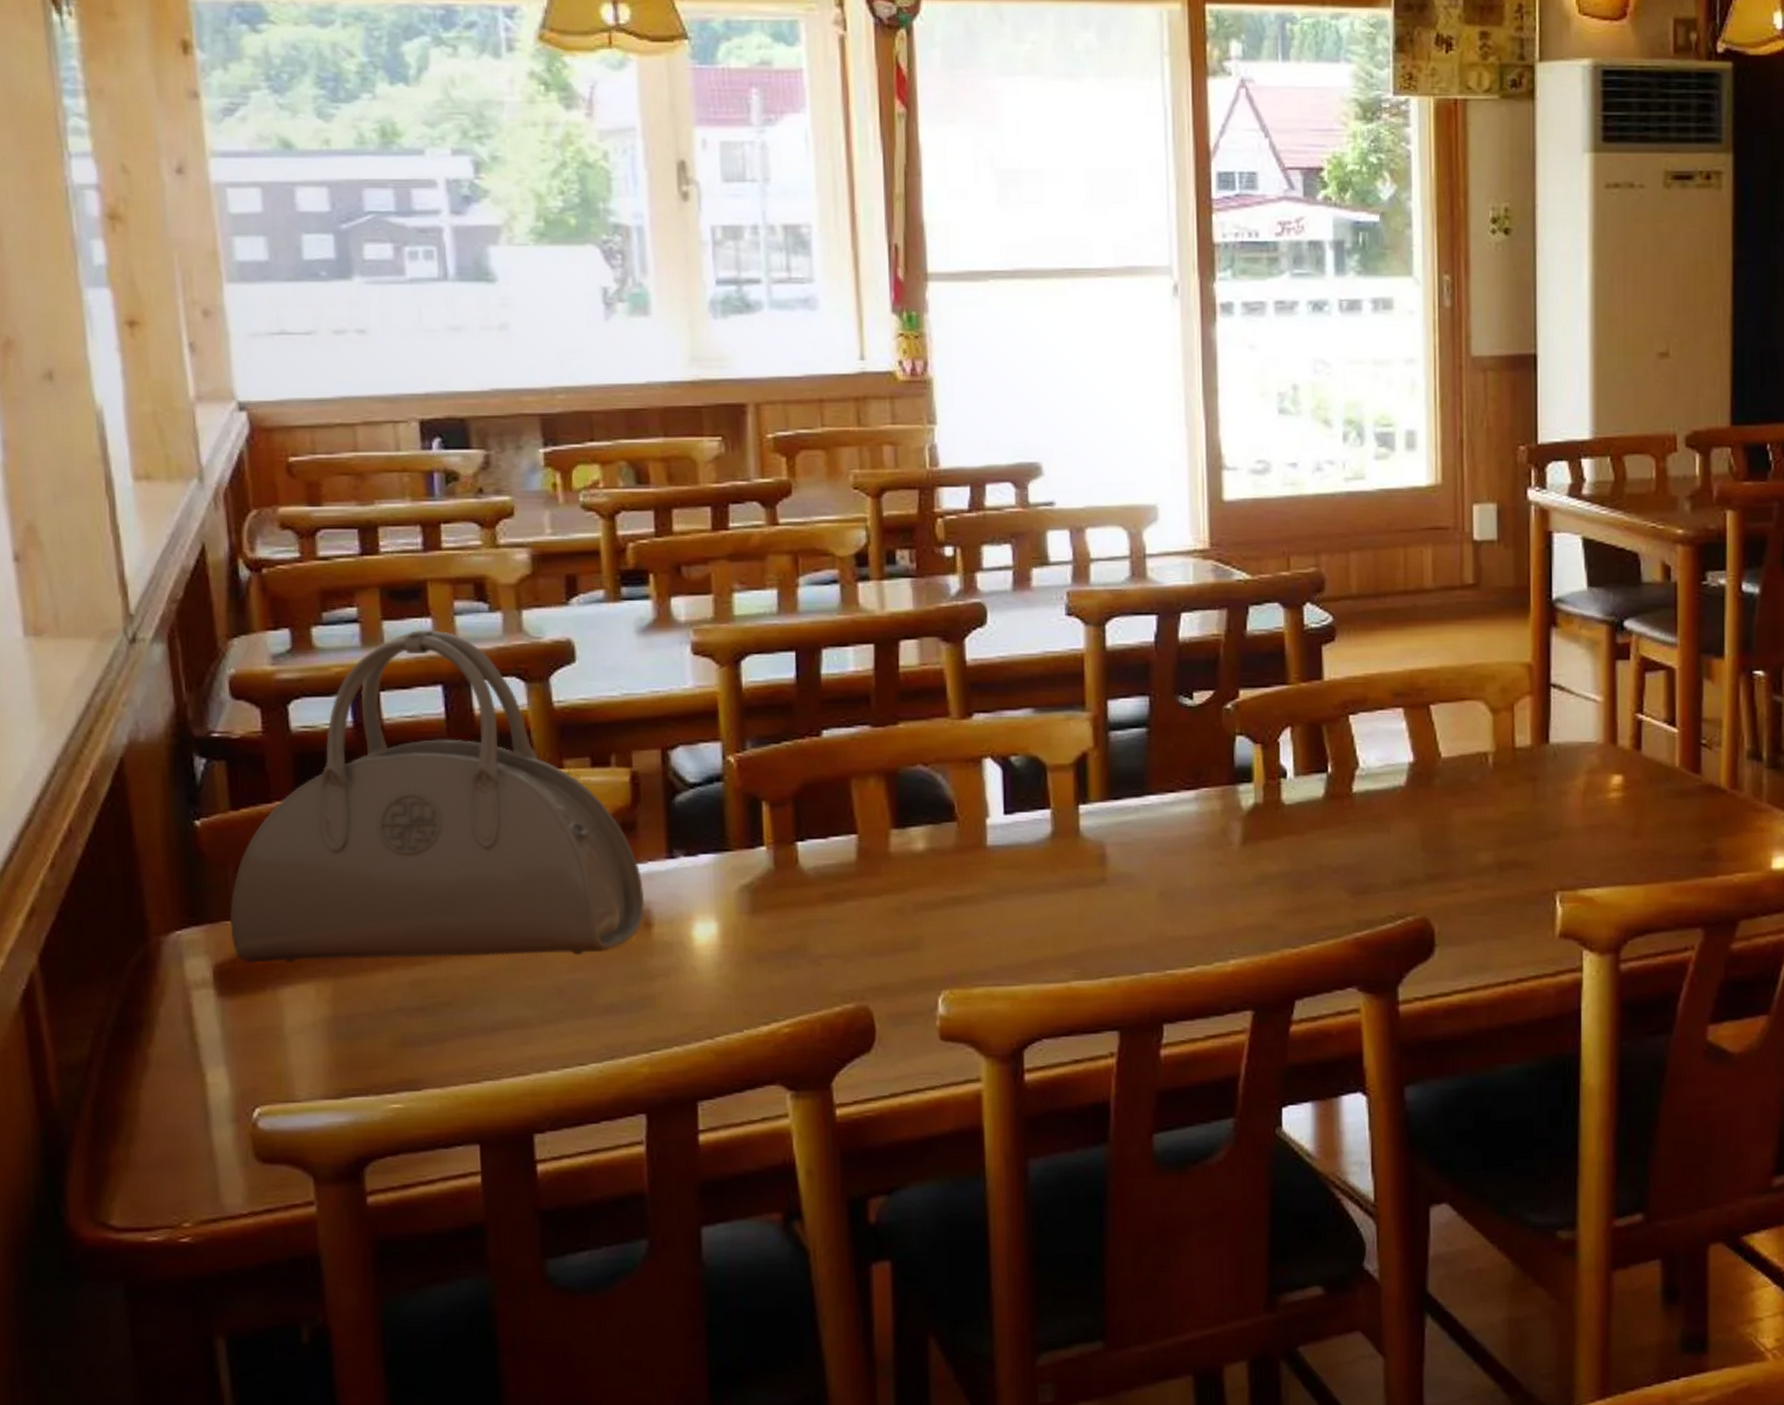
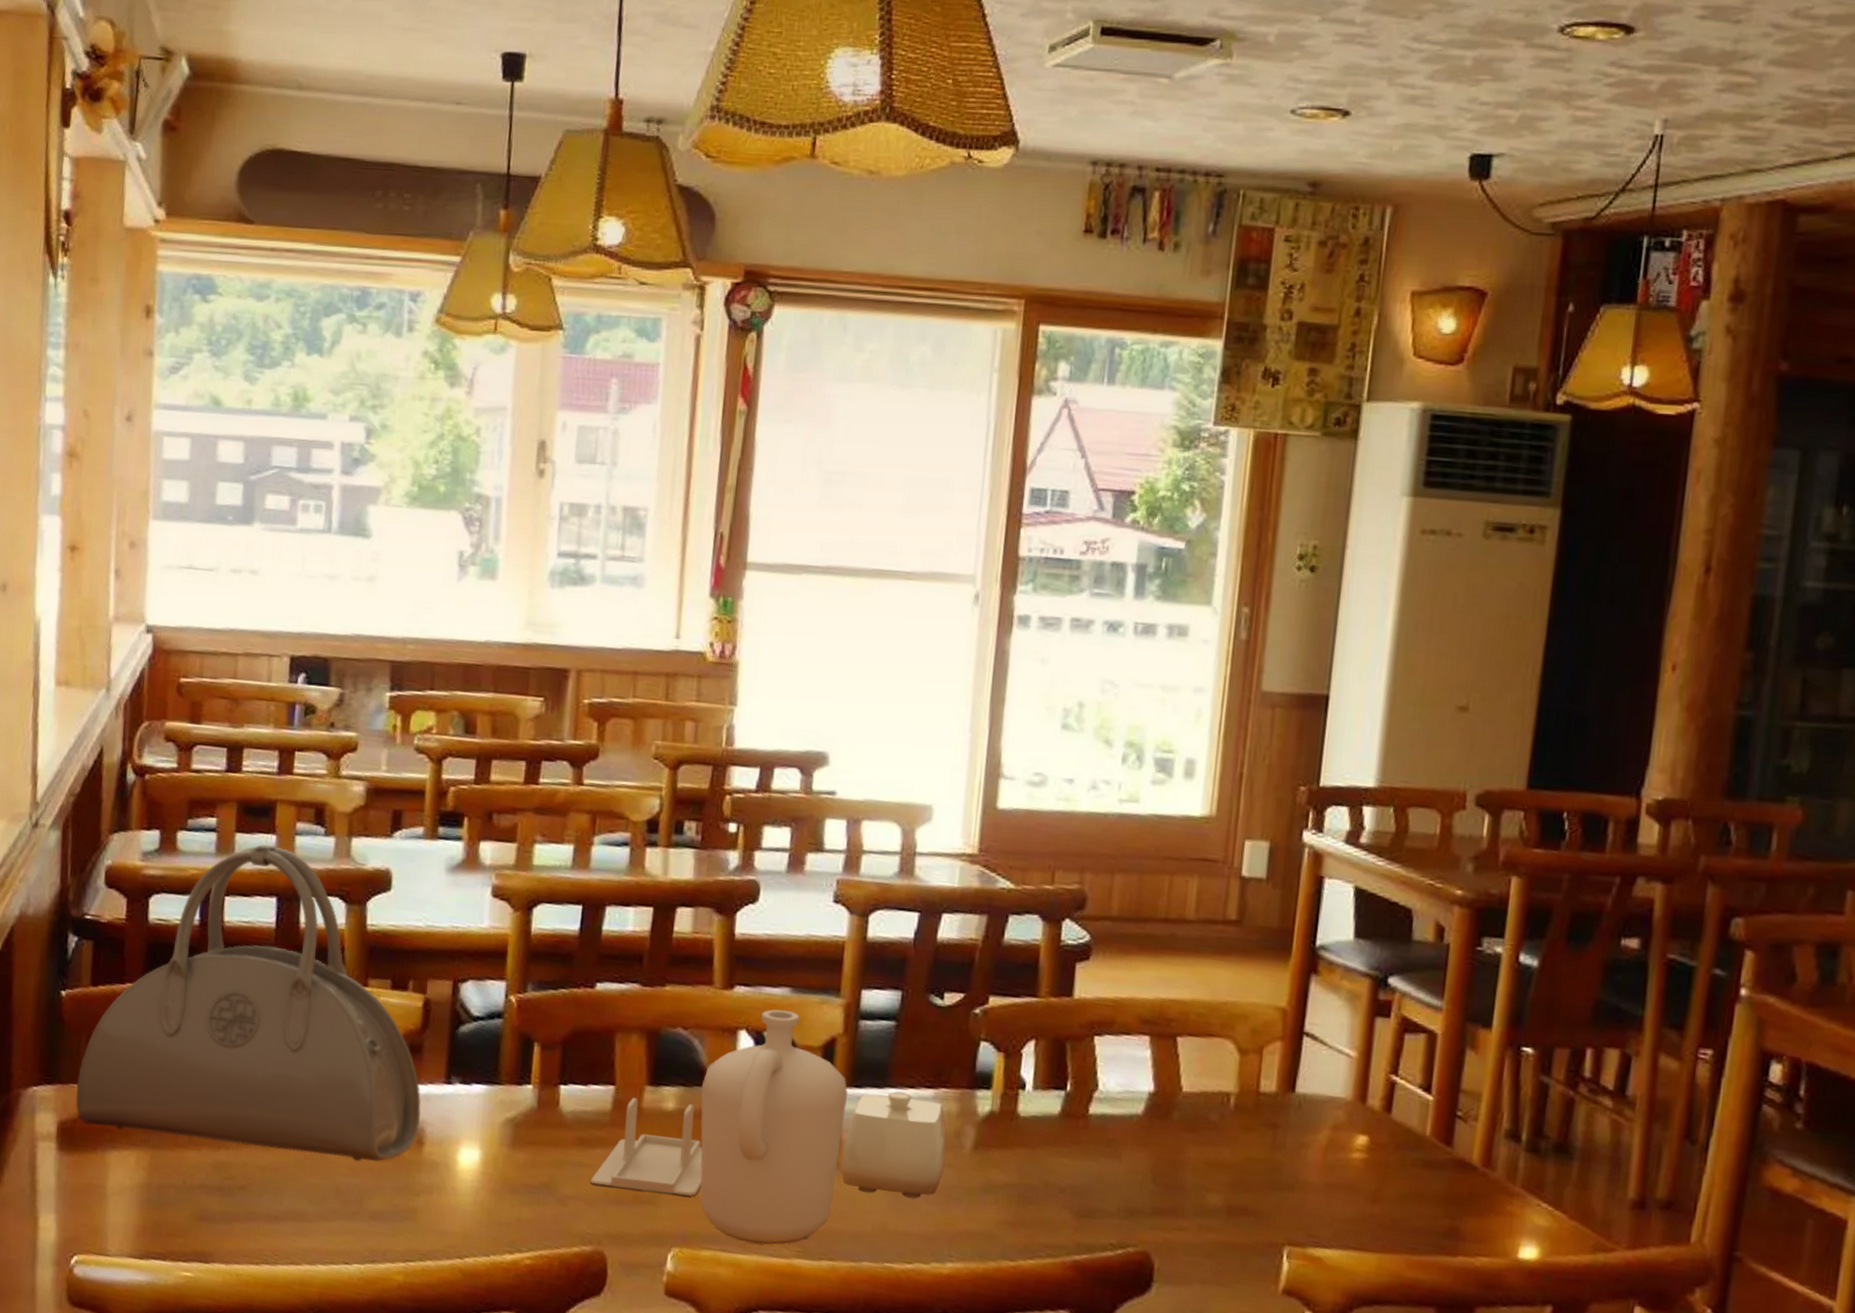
napkin holder: none [843,842,965,939] -> present [590,1097,703,1196]
water jug: none [951,731,1107,971] -> present [700,1009,848,1244]
sugar bowl: none [1109,798,1215,904] -> present [841,1091,947,1199]

